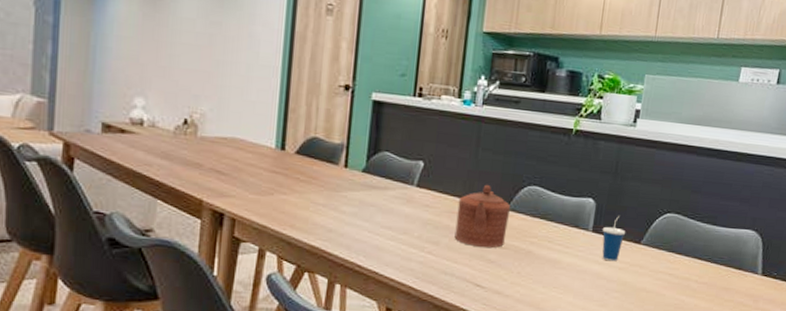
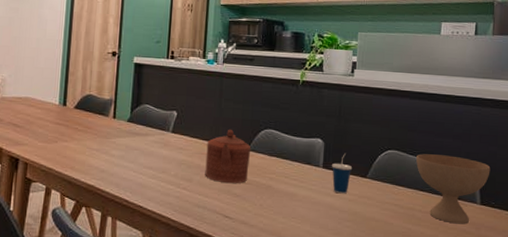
bowl: none [697,218,777,296] -> present [416,154,491,224]

